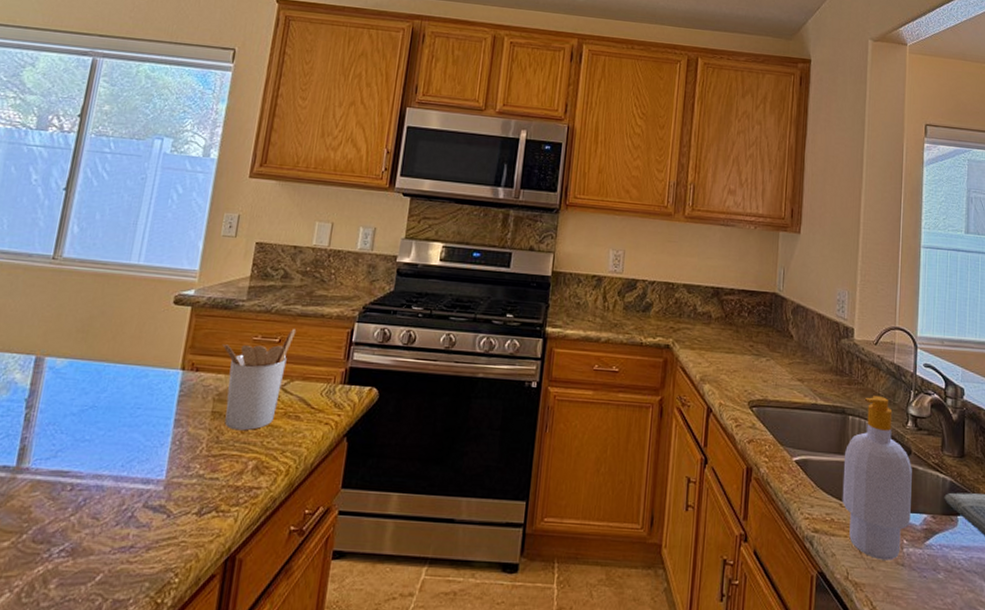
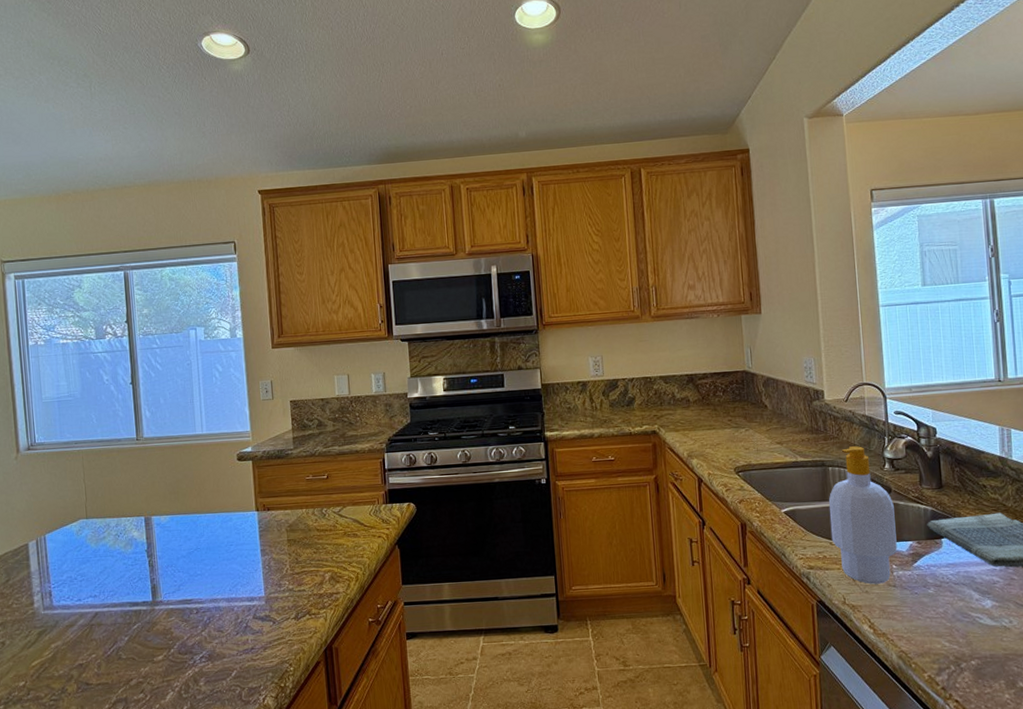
utensil holder: present [222,329,297,431] -> none [283,466,339,552]

